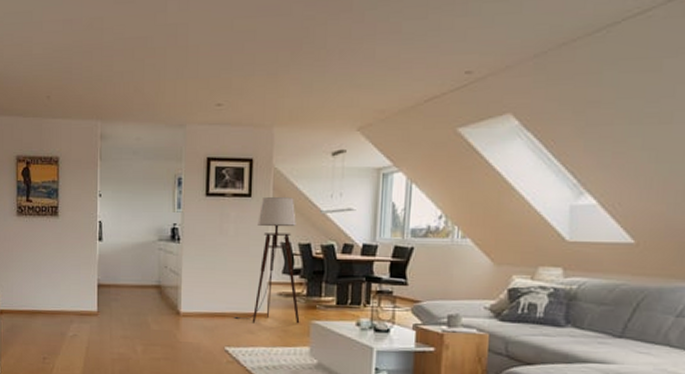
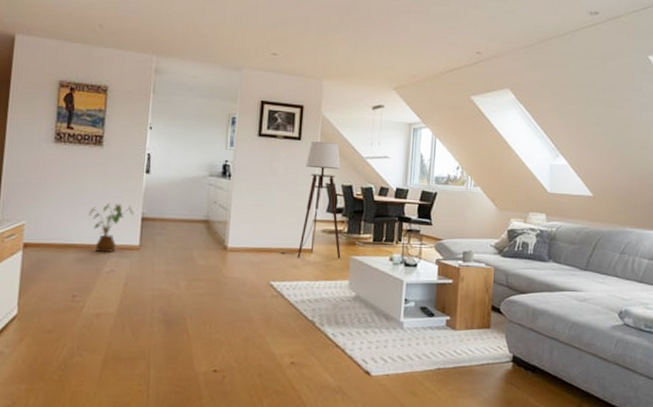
house plant: none [51,271,90,318] -> present [89,203,134,252]

